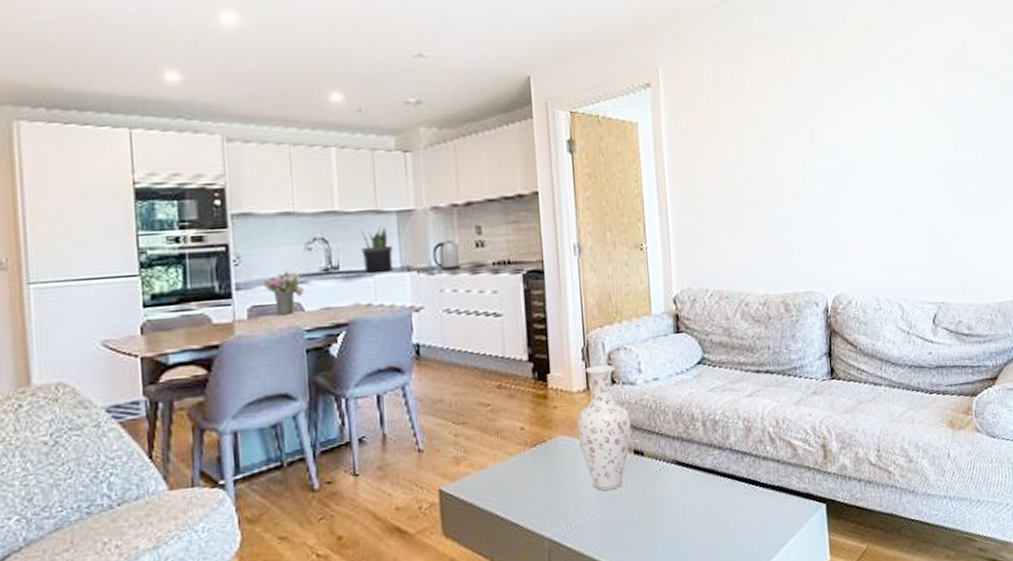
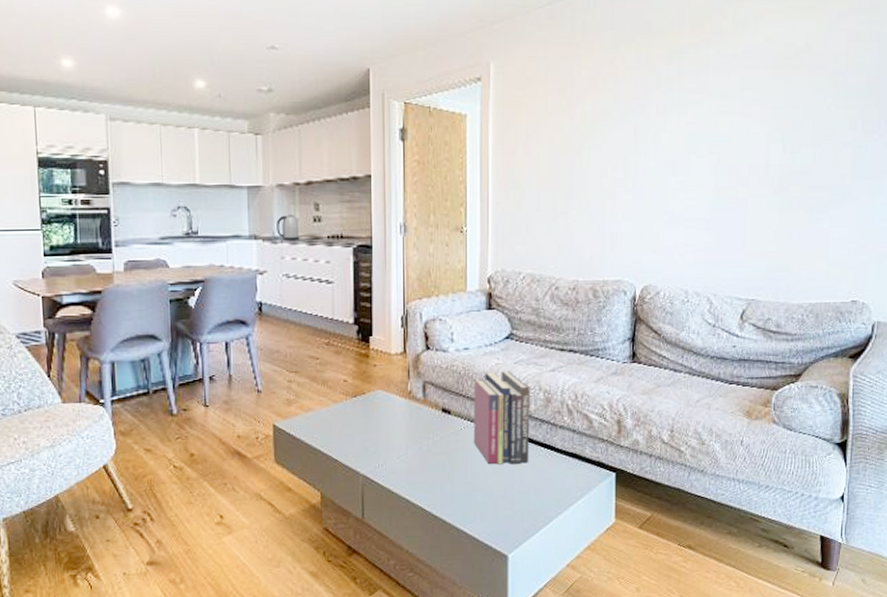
flower bouquet: present [263,271,305,315] -> none [137,233,170,270]
planter: present [360,227,394,274] -> none [216,200,244,240]
vase: present [577,364,631,491] -> none [393,332,441,441]
books: none [667,400,733,509] -> present [474,371,530,465]

